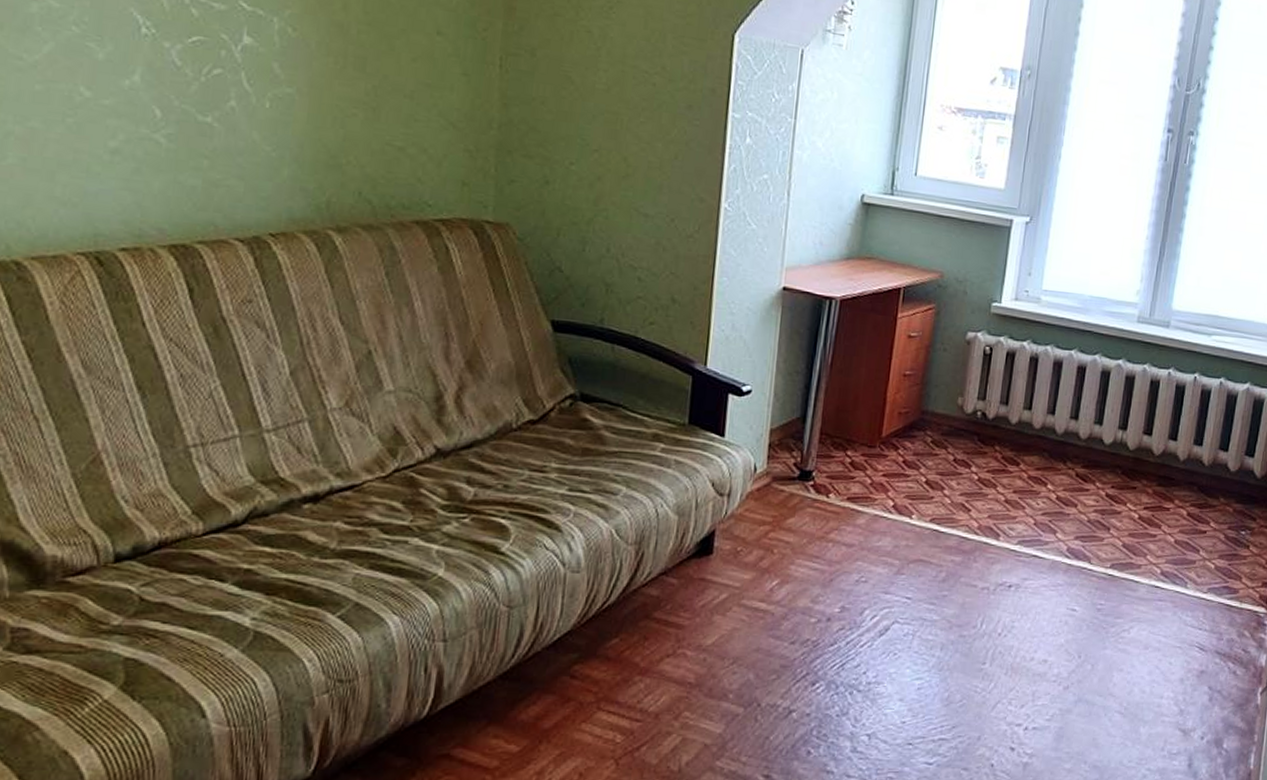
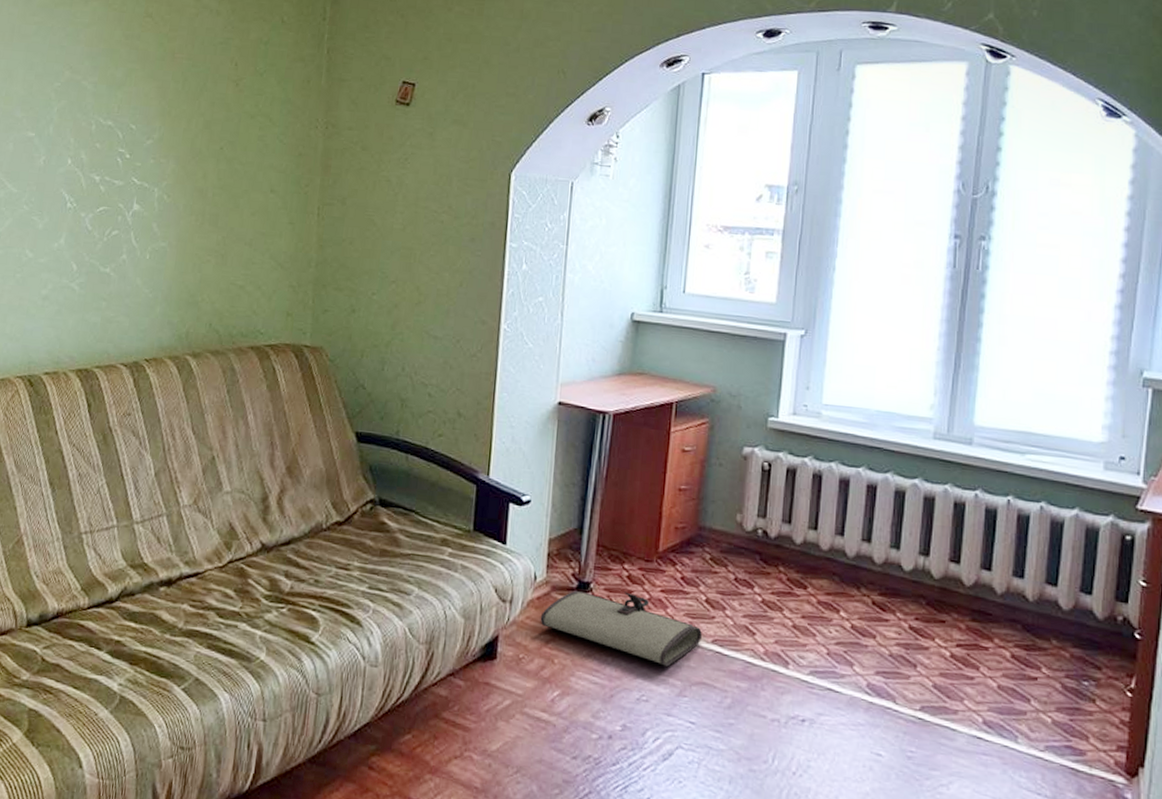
tool roll: none [759,478,921,548] -> present [540,591,702,667]

